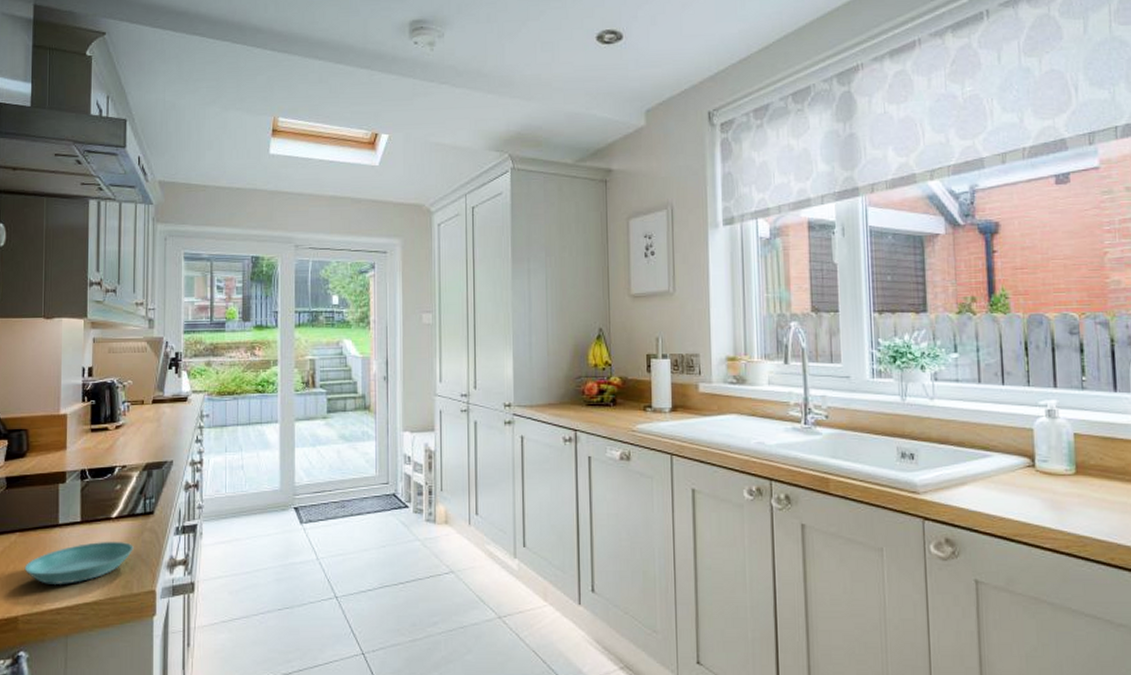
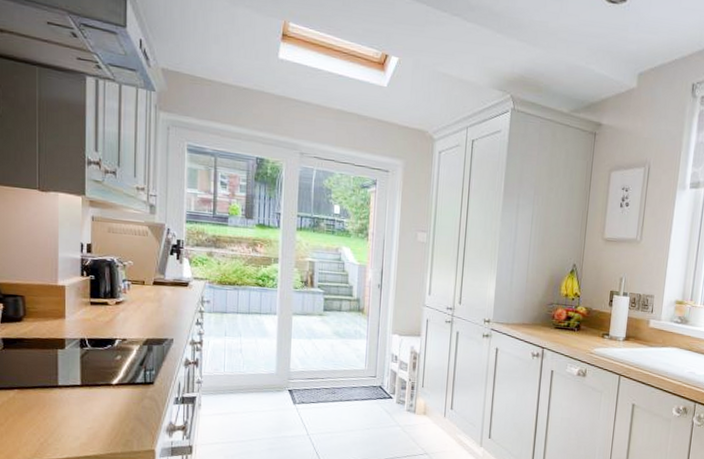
saucer: present [24,541,134,586] -> none [24,404,134,439]

